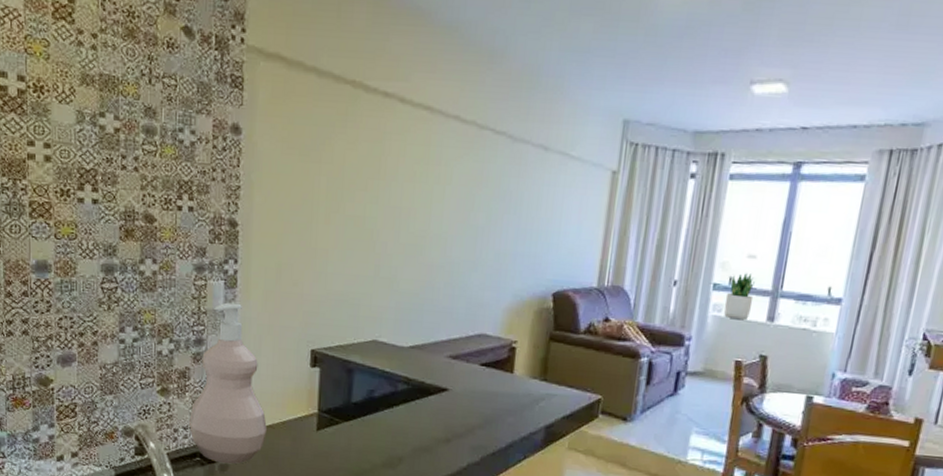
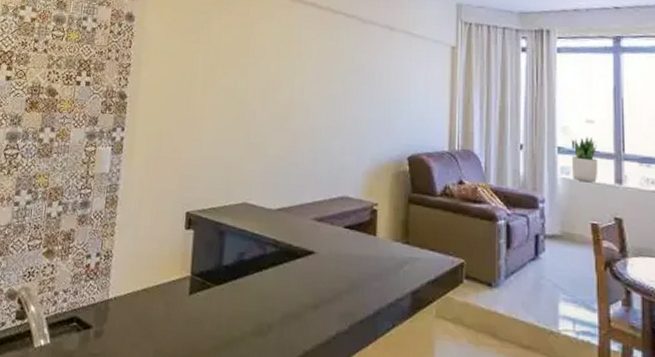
soap bottle: present [189,302,267,464] -> none [69,167,142,330]

